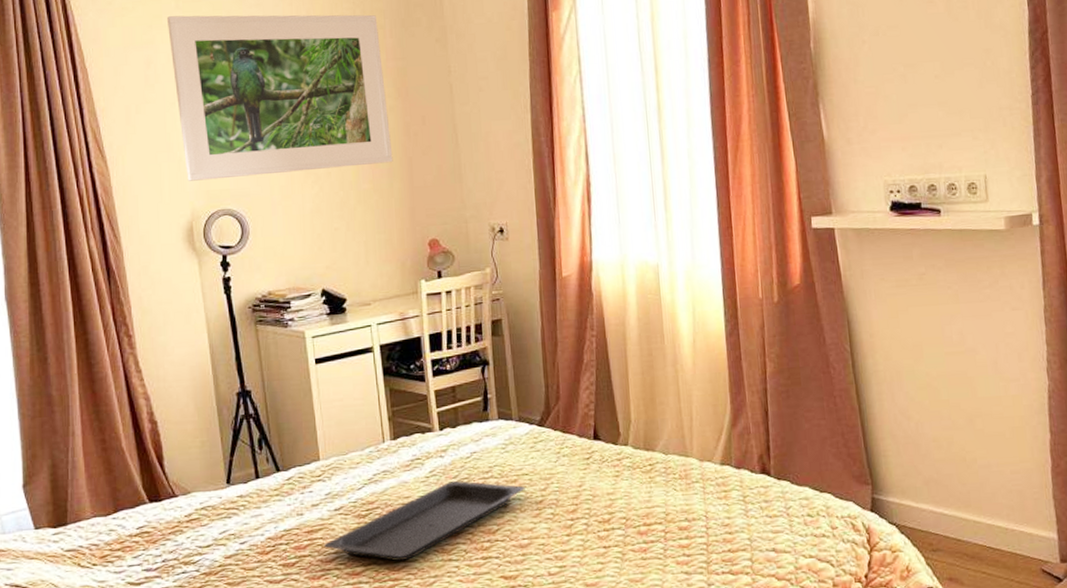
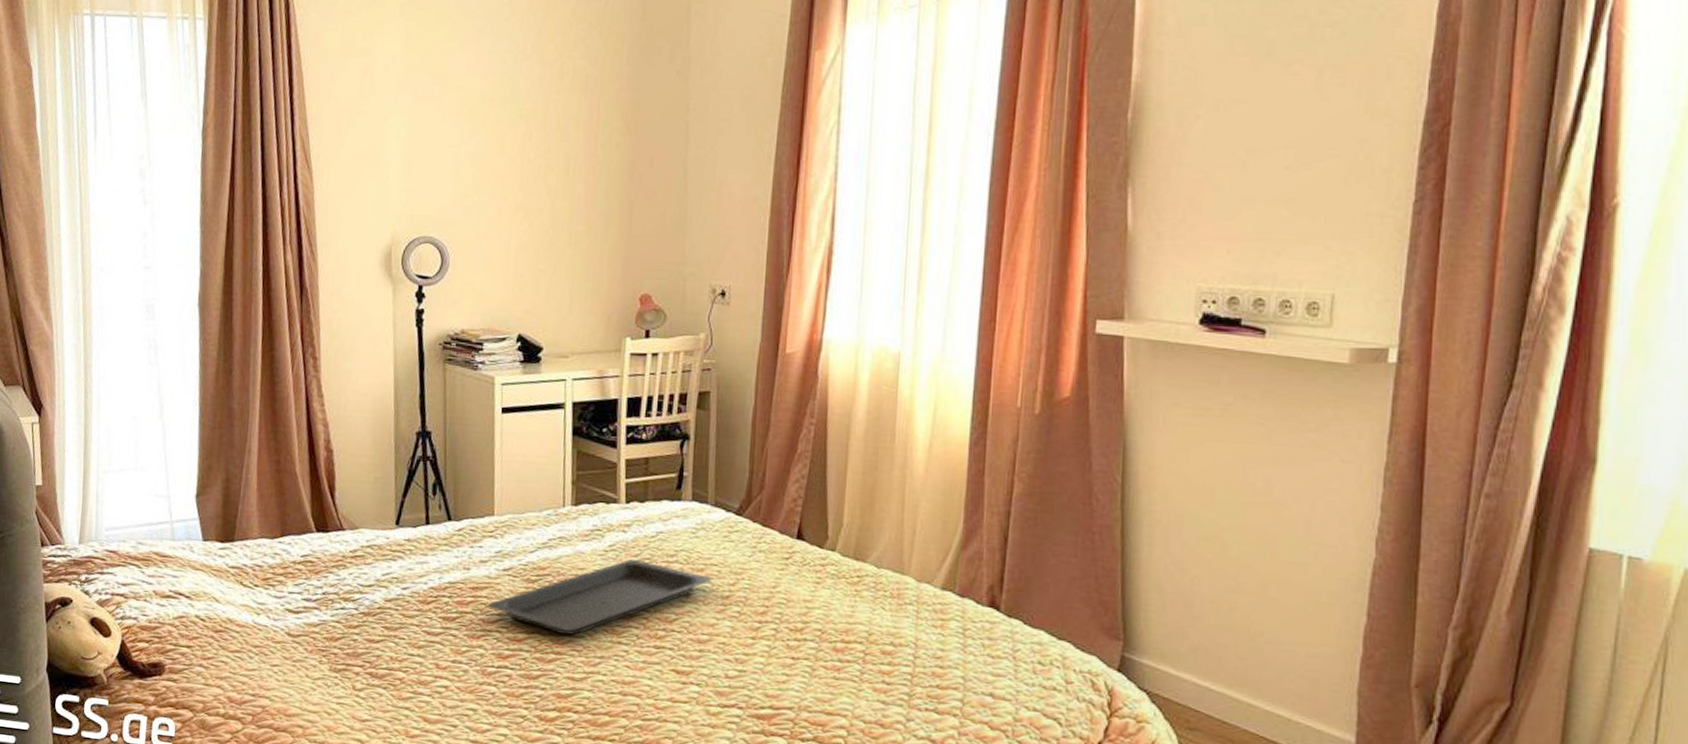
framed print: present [166,14,393,181] -> none [389,23,614,205]

